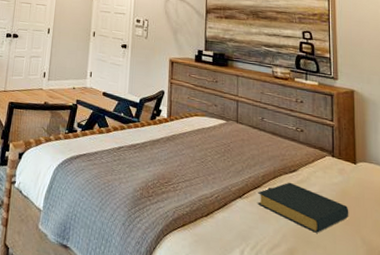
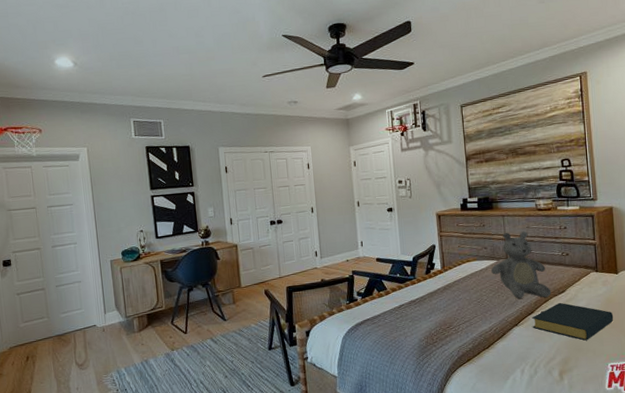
teddy bear: none [218,93,282,173] -> present [490,231,552,299]

